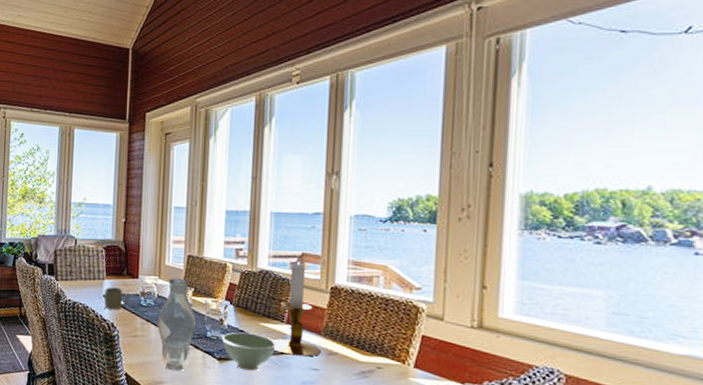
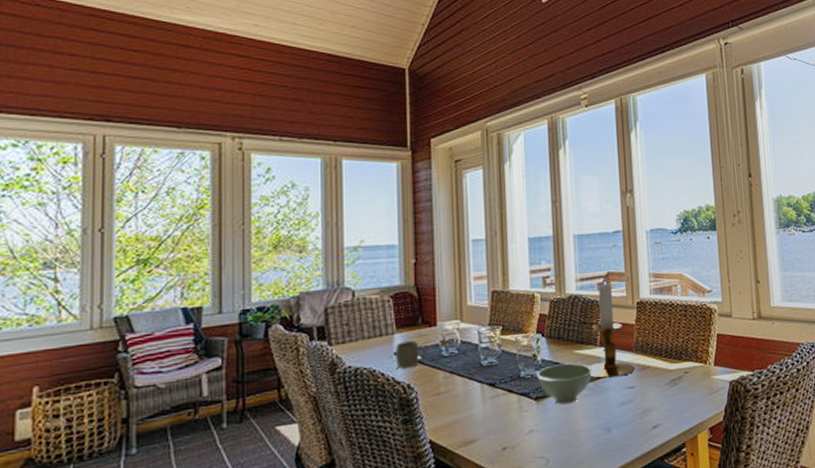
vase: present [157,278,197,372] -> none [463,318,508,425]

